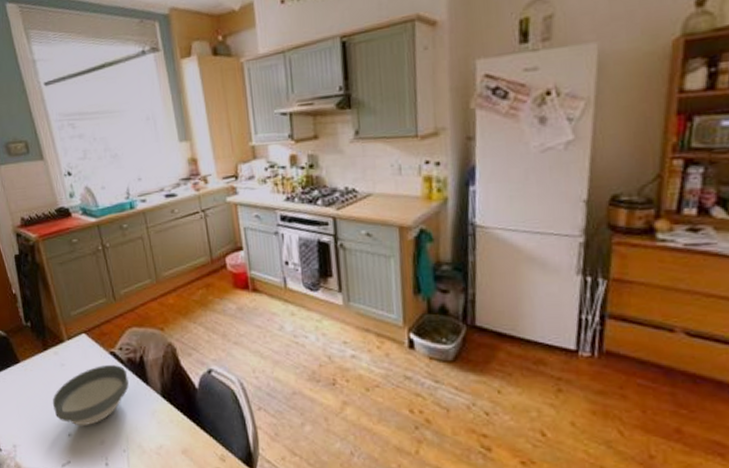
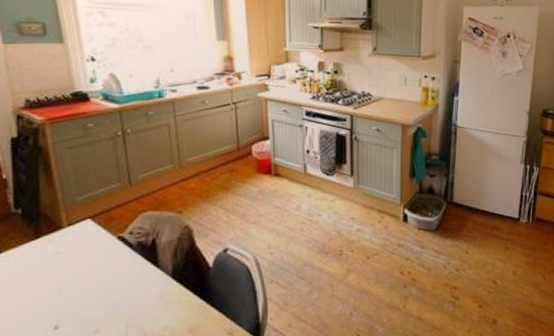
bowl: present [52,365,129,427] -> none [38,249,136,317]

